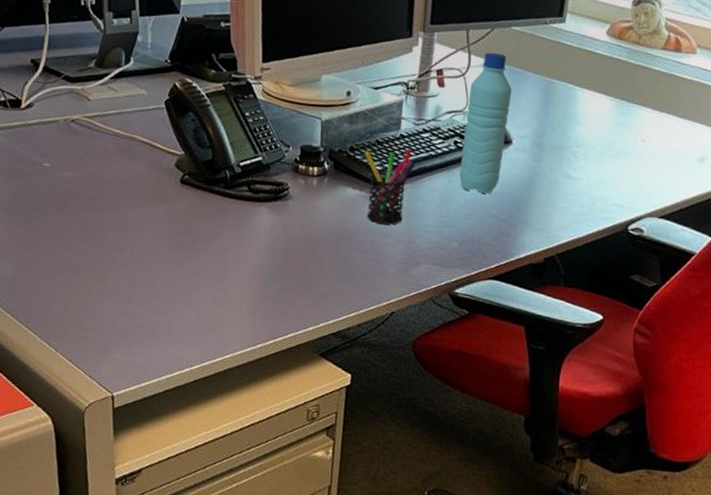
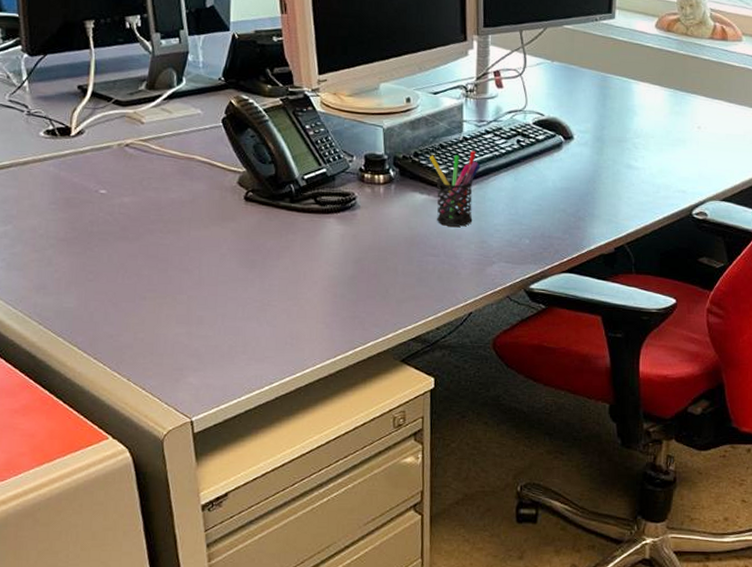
water bottle: present [459,52,512,194] -> none [525,51,569,189]

